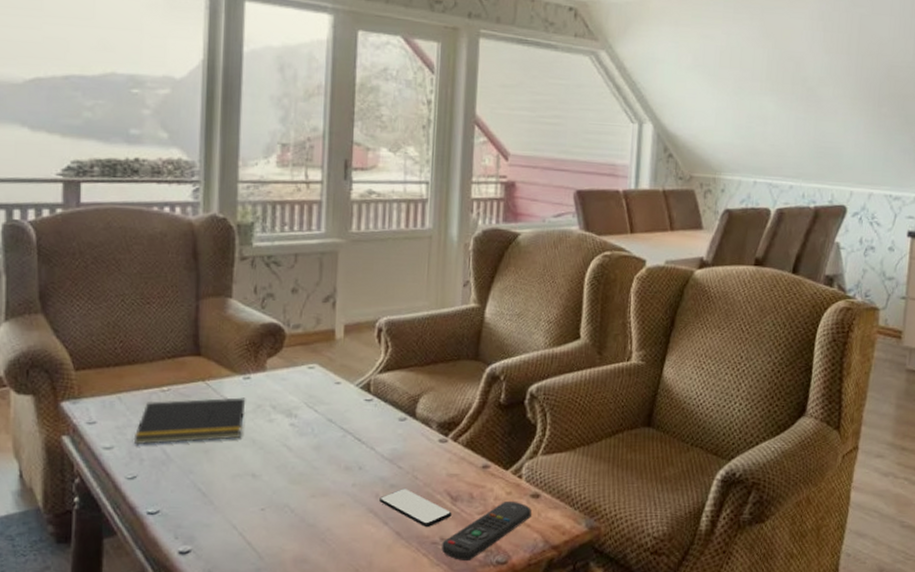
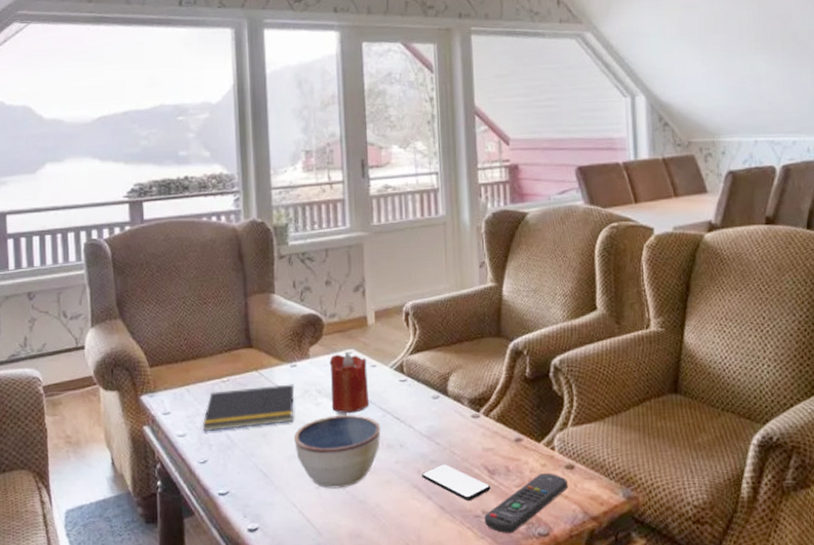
bowl: none [240,432,340,511] -> present [294,414,381,489]
candle: none [286,367,331,431] -> present [329,352,370,413]

